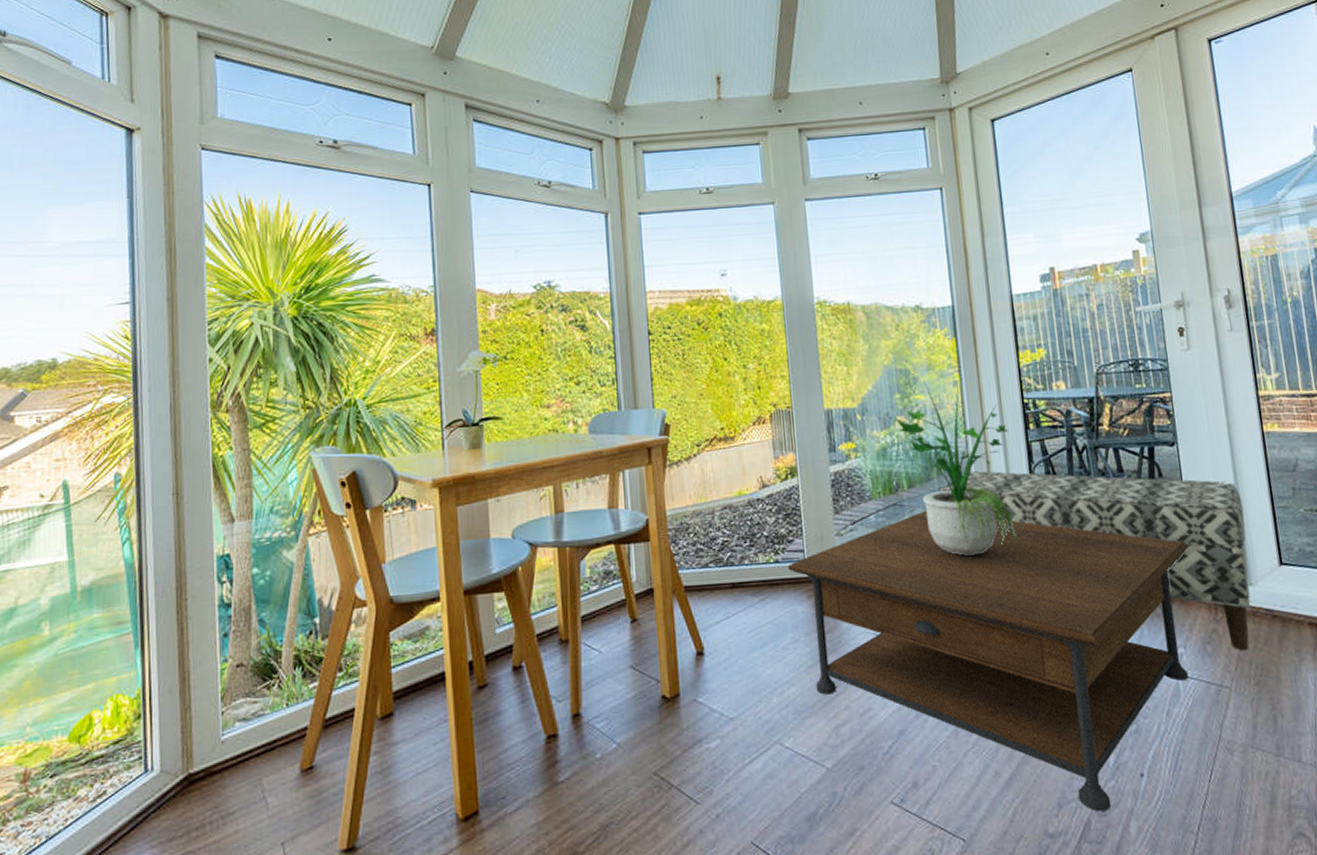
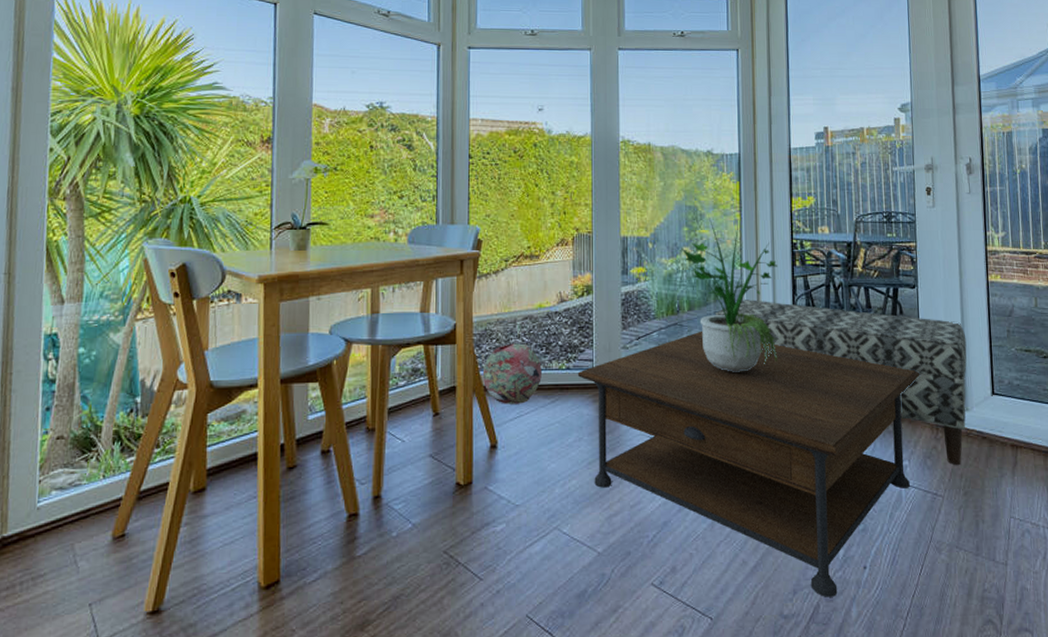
lantern: none [681,536,748,606] -> present [482,343,542,404]

